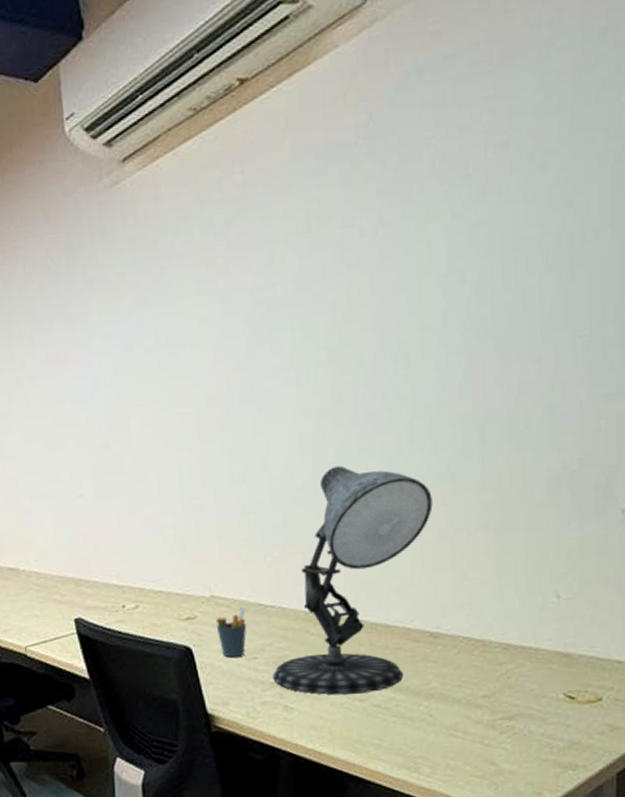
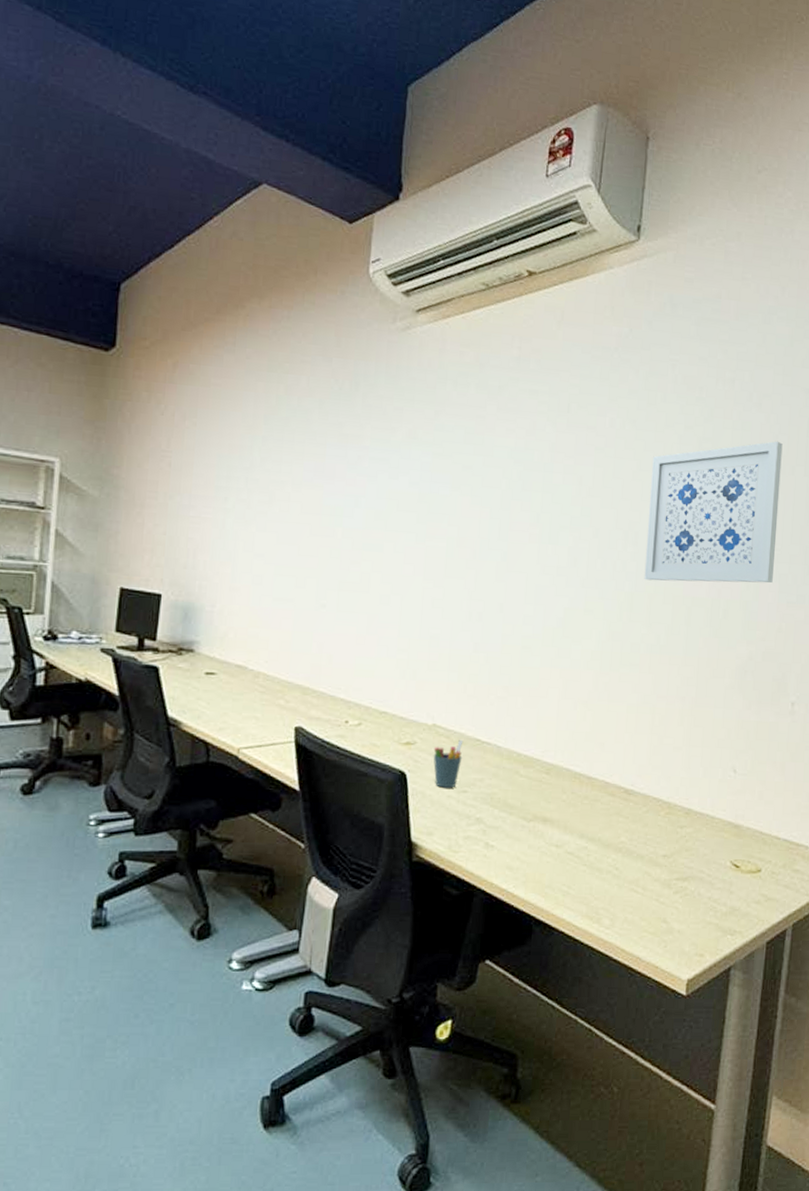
desk lamp: present [273,465,433,695] -> none [479,621,642,839]
wall art: none [416,204,583,403] -> present [644,441,783,583]

